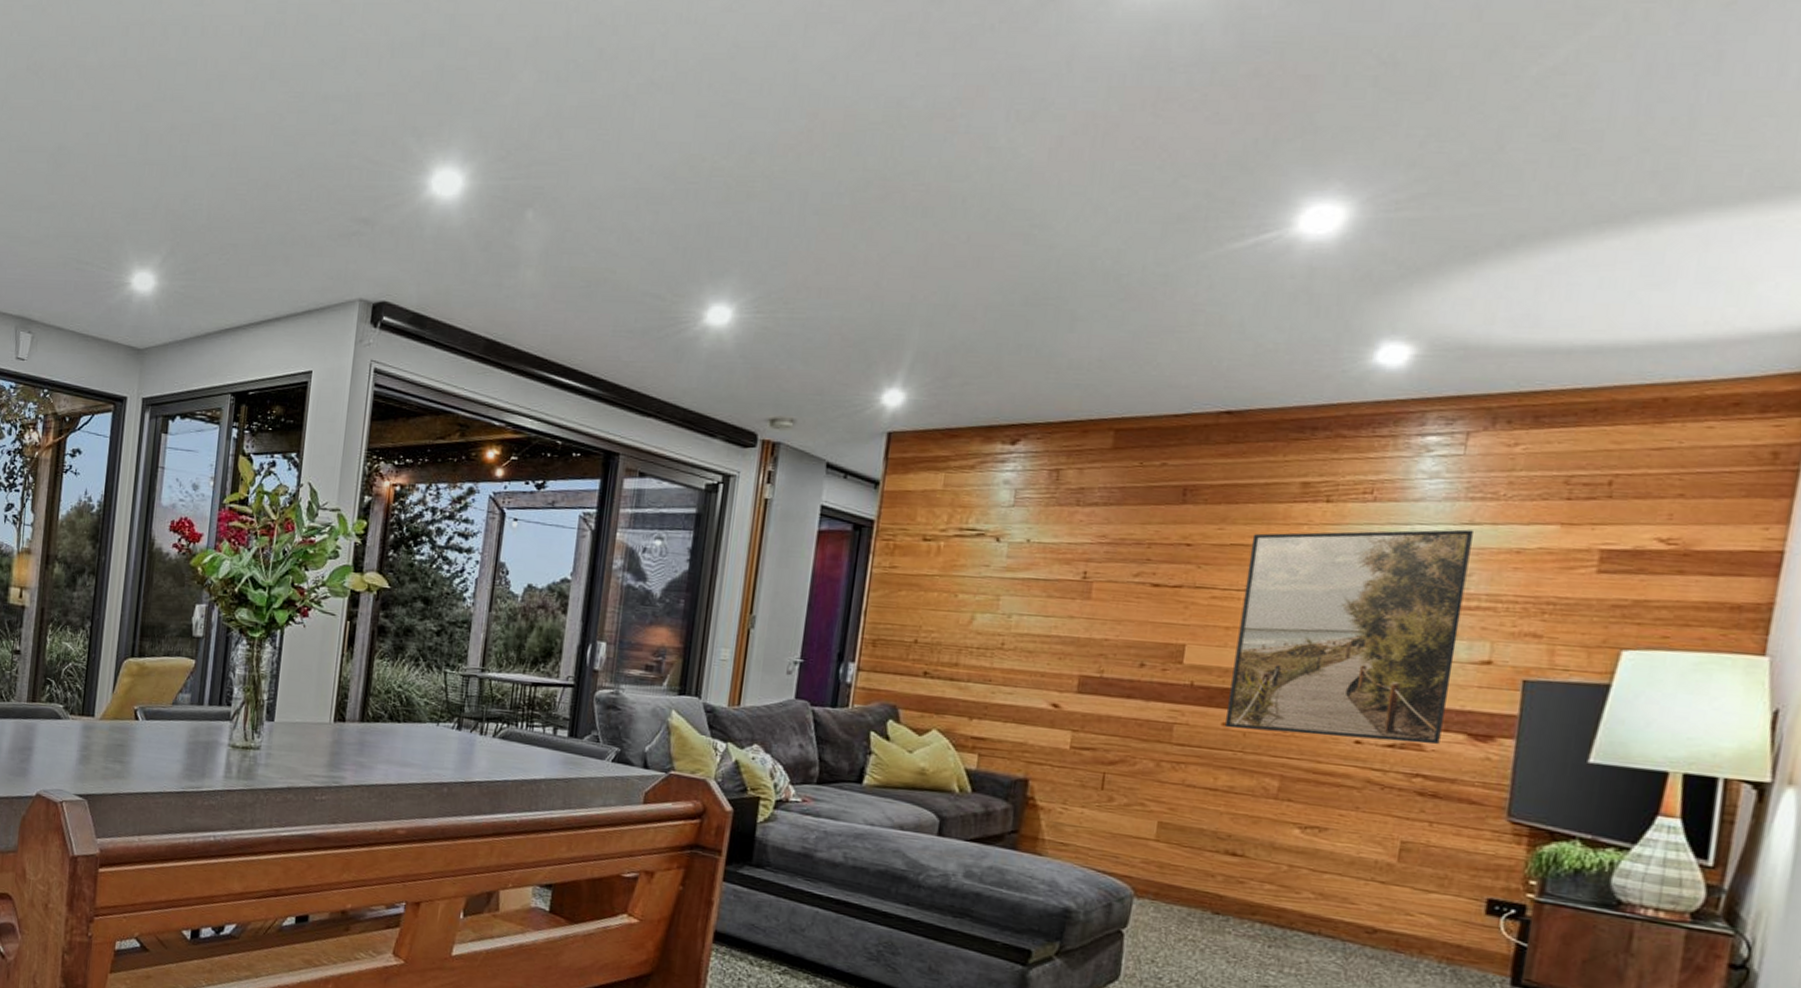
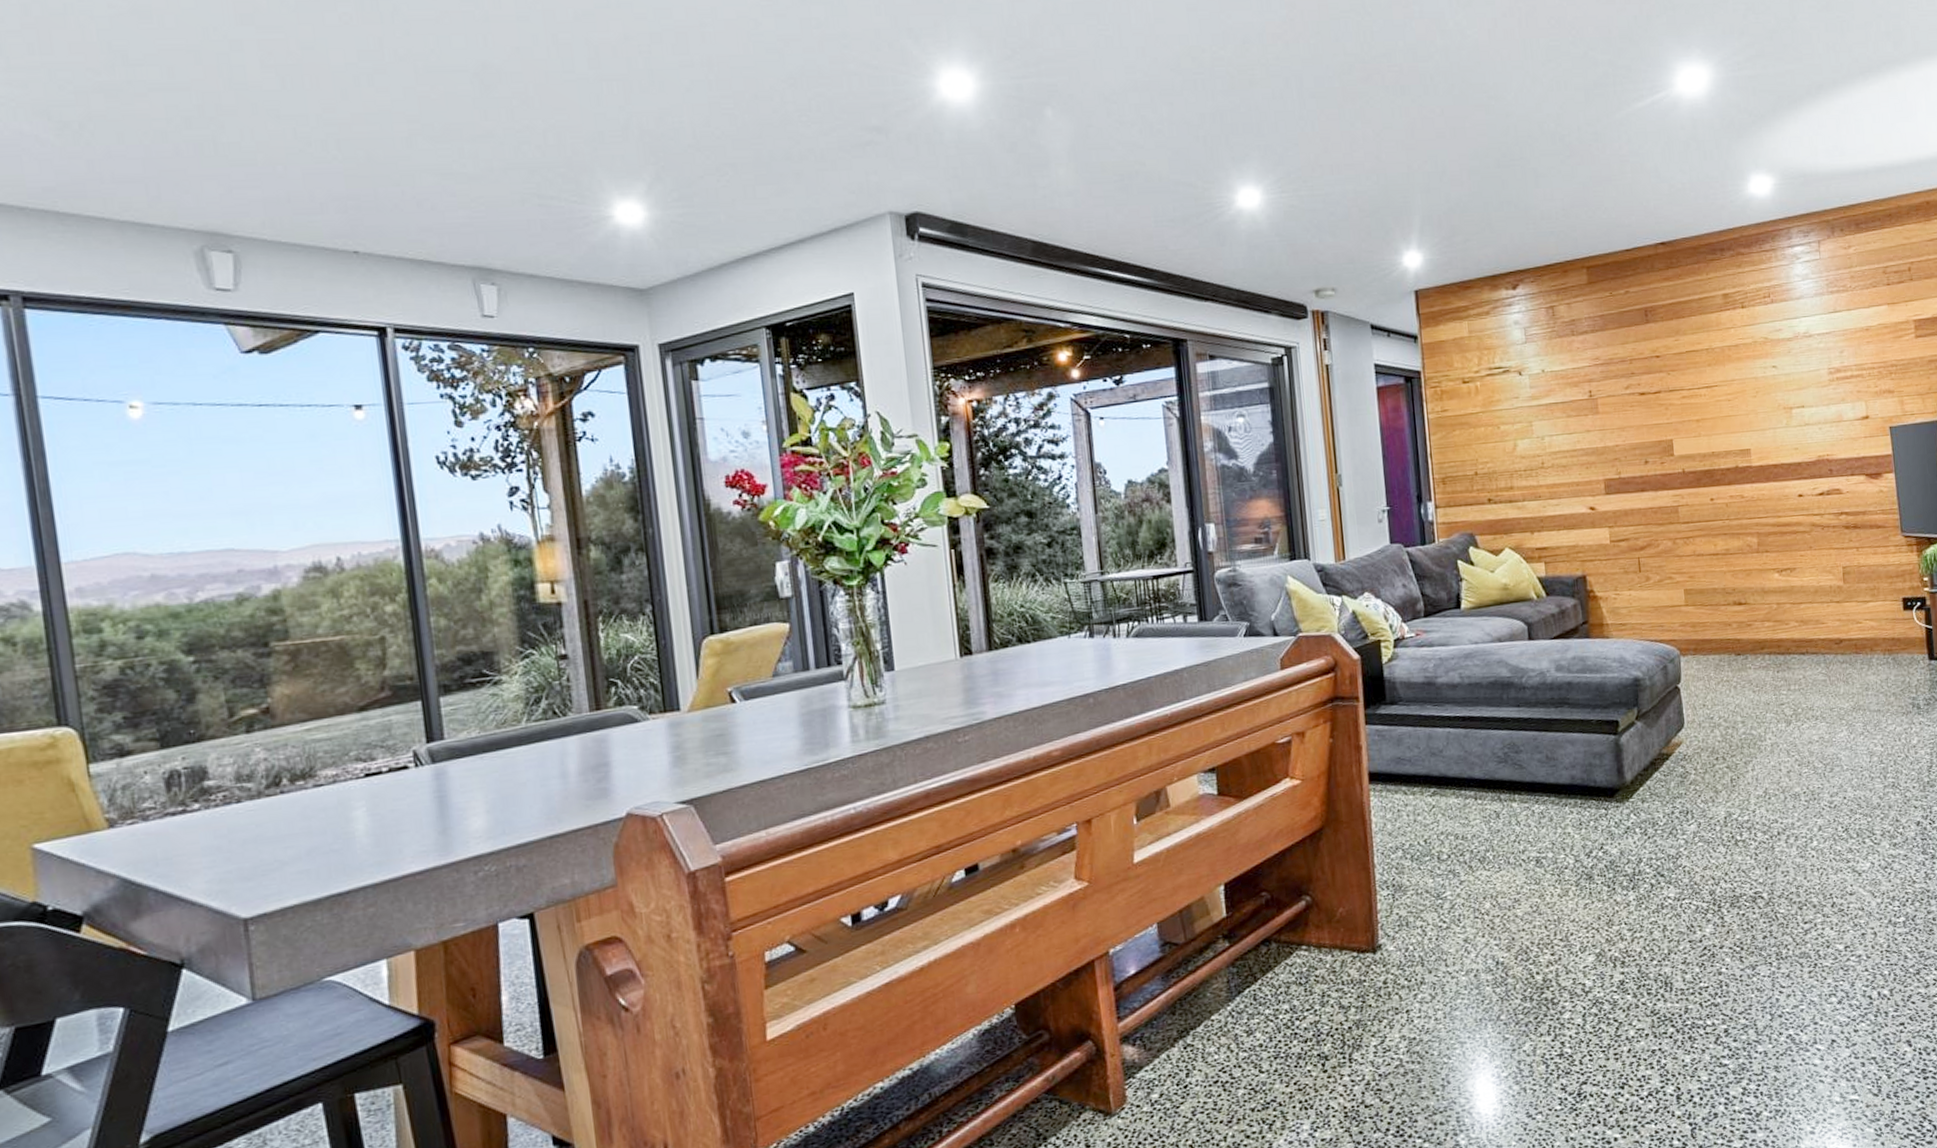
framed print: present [1224,529,1473,745] -> none [1699,317,1850,502]

